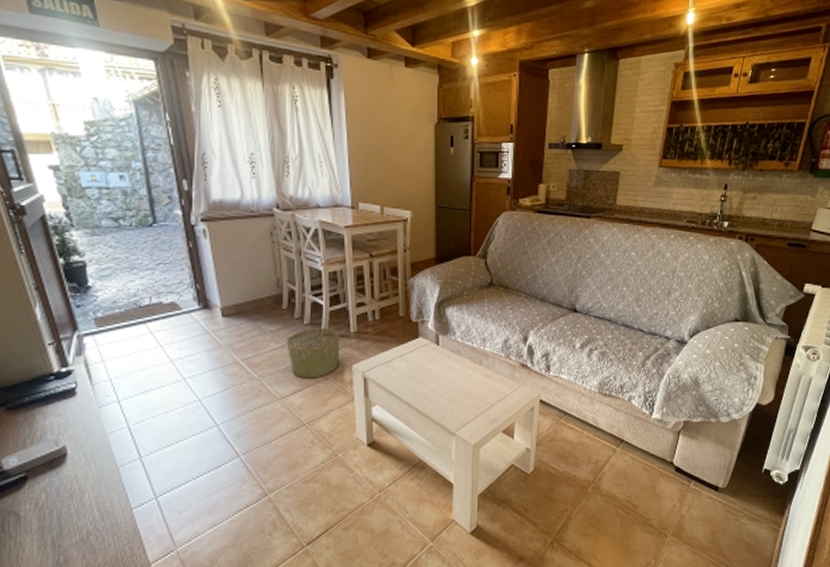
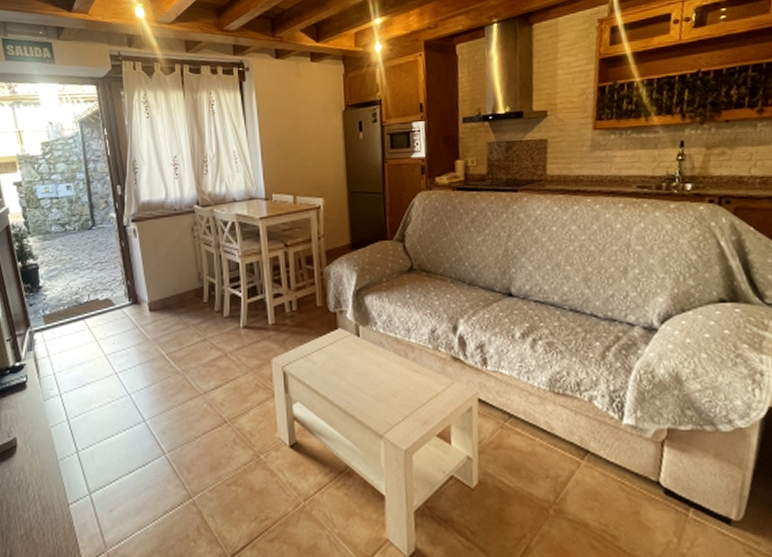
basket: present [286,327,341,379] -> none [207,320,260,374]

